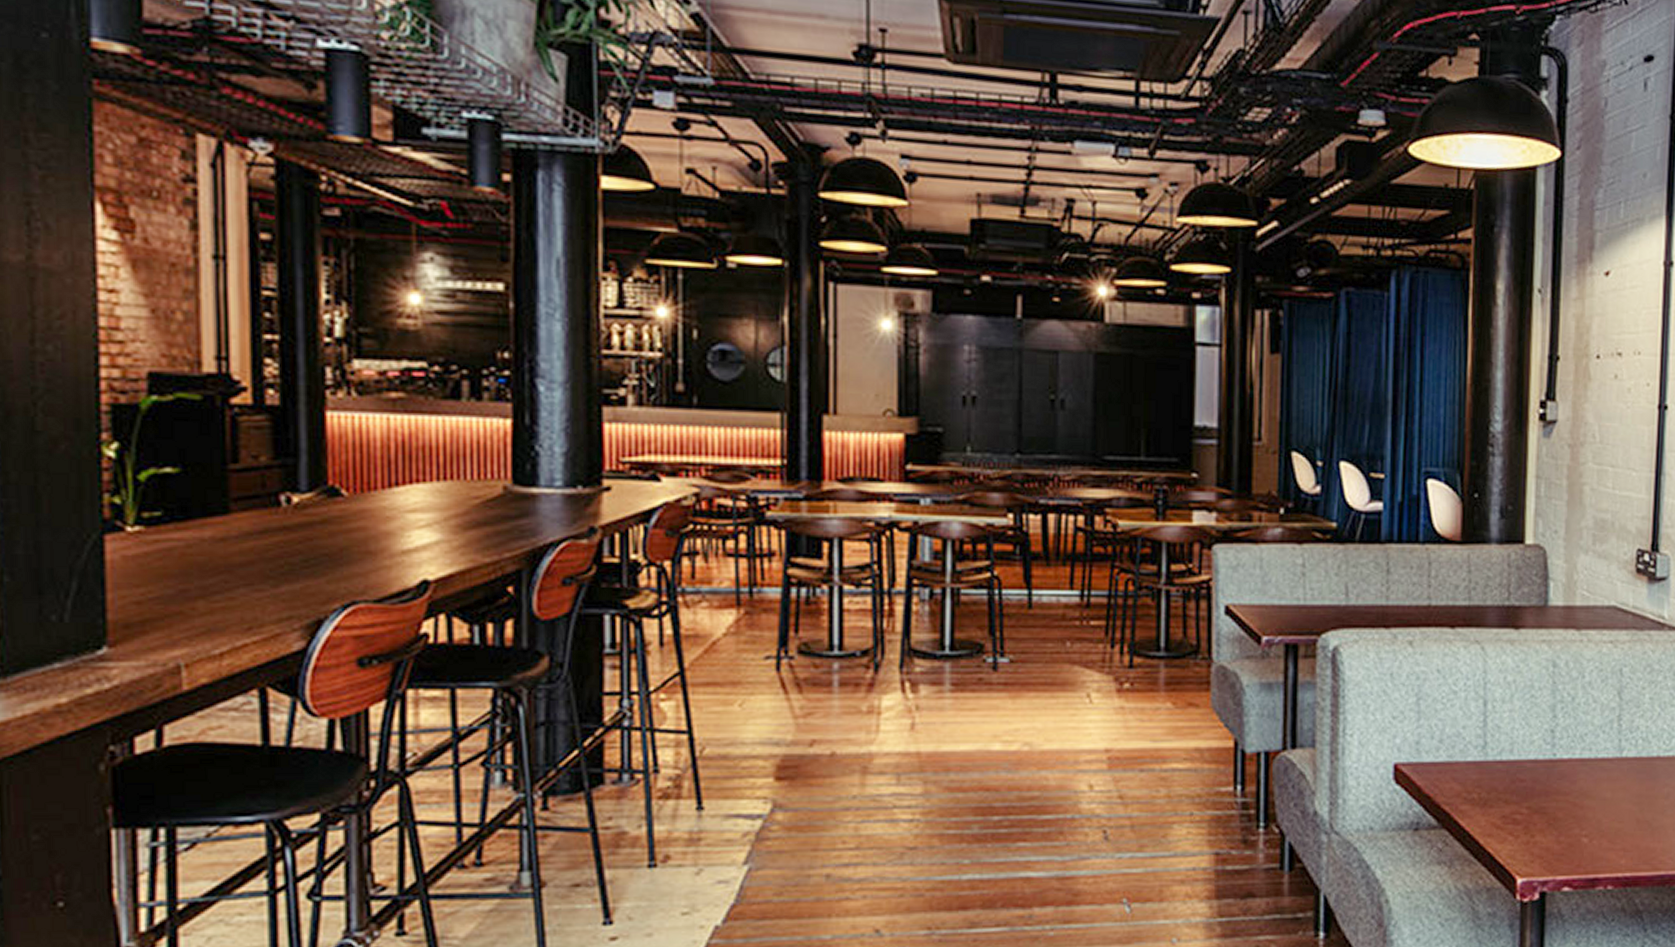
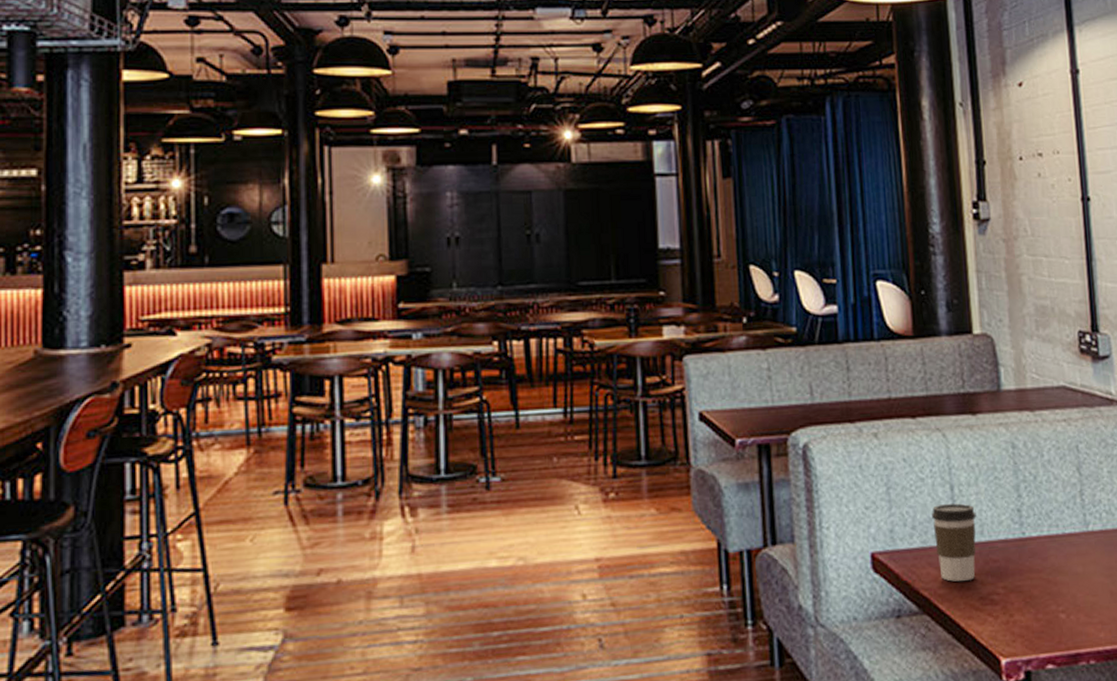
coffee cup: none [1461,719,1508,798] -> present [932,503,977,582]

